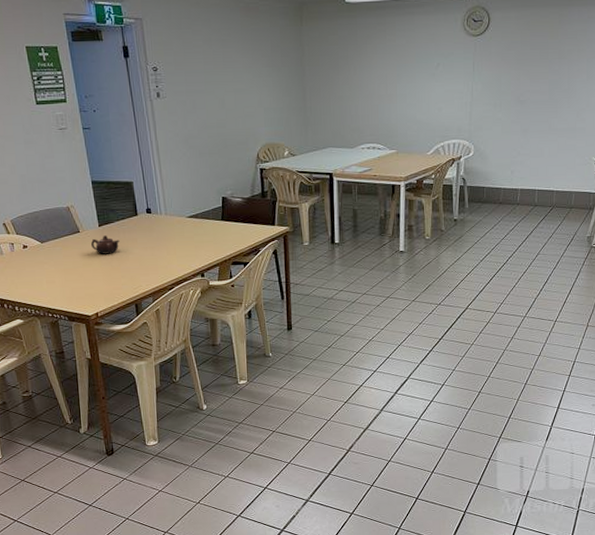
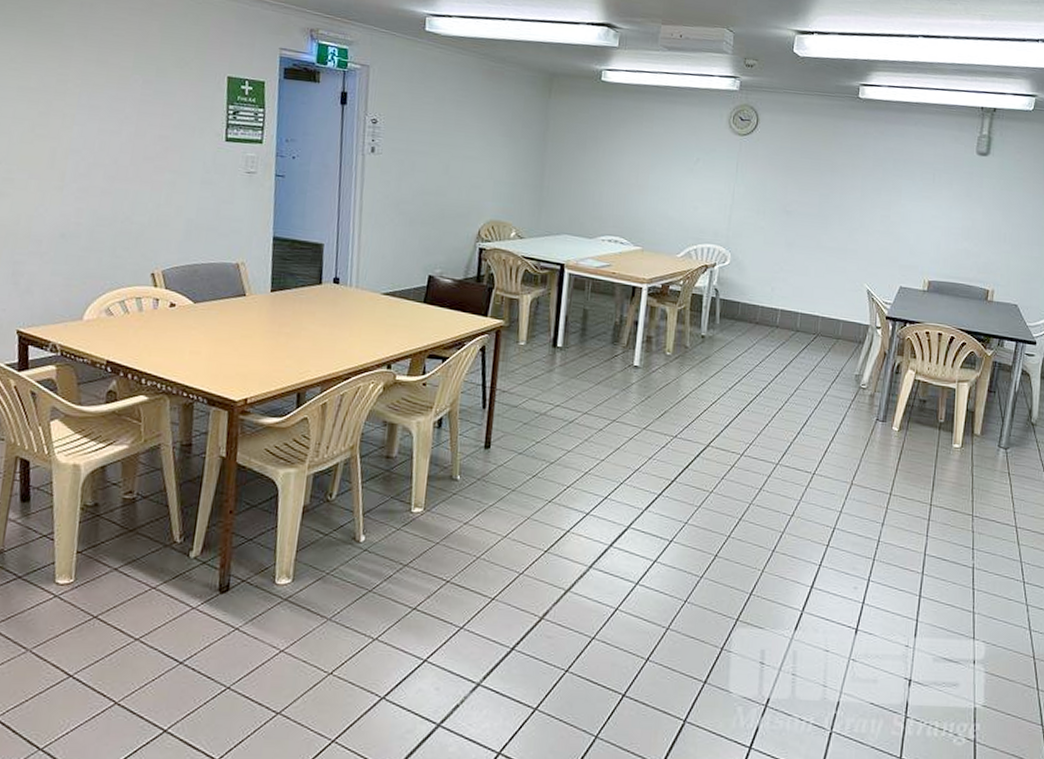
teapot: present [91,235,120,254] -> none [257,303,294,327]

